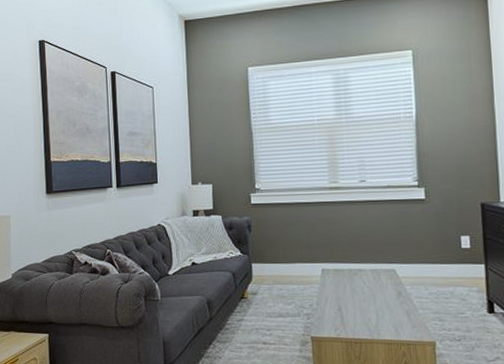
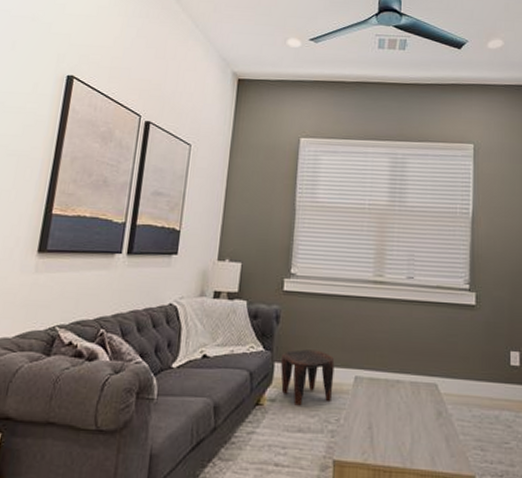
stool: none [257,250,305,297] -> present [280,349,335,406]

